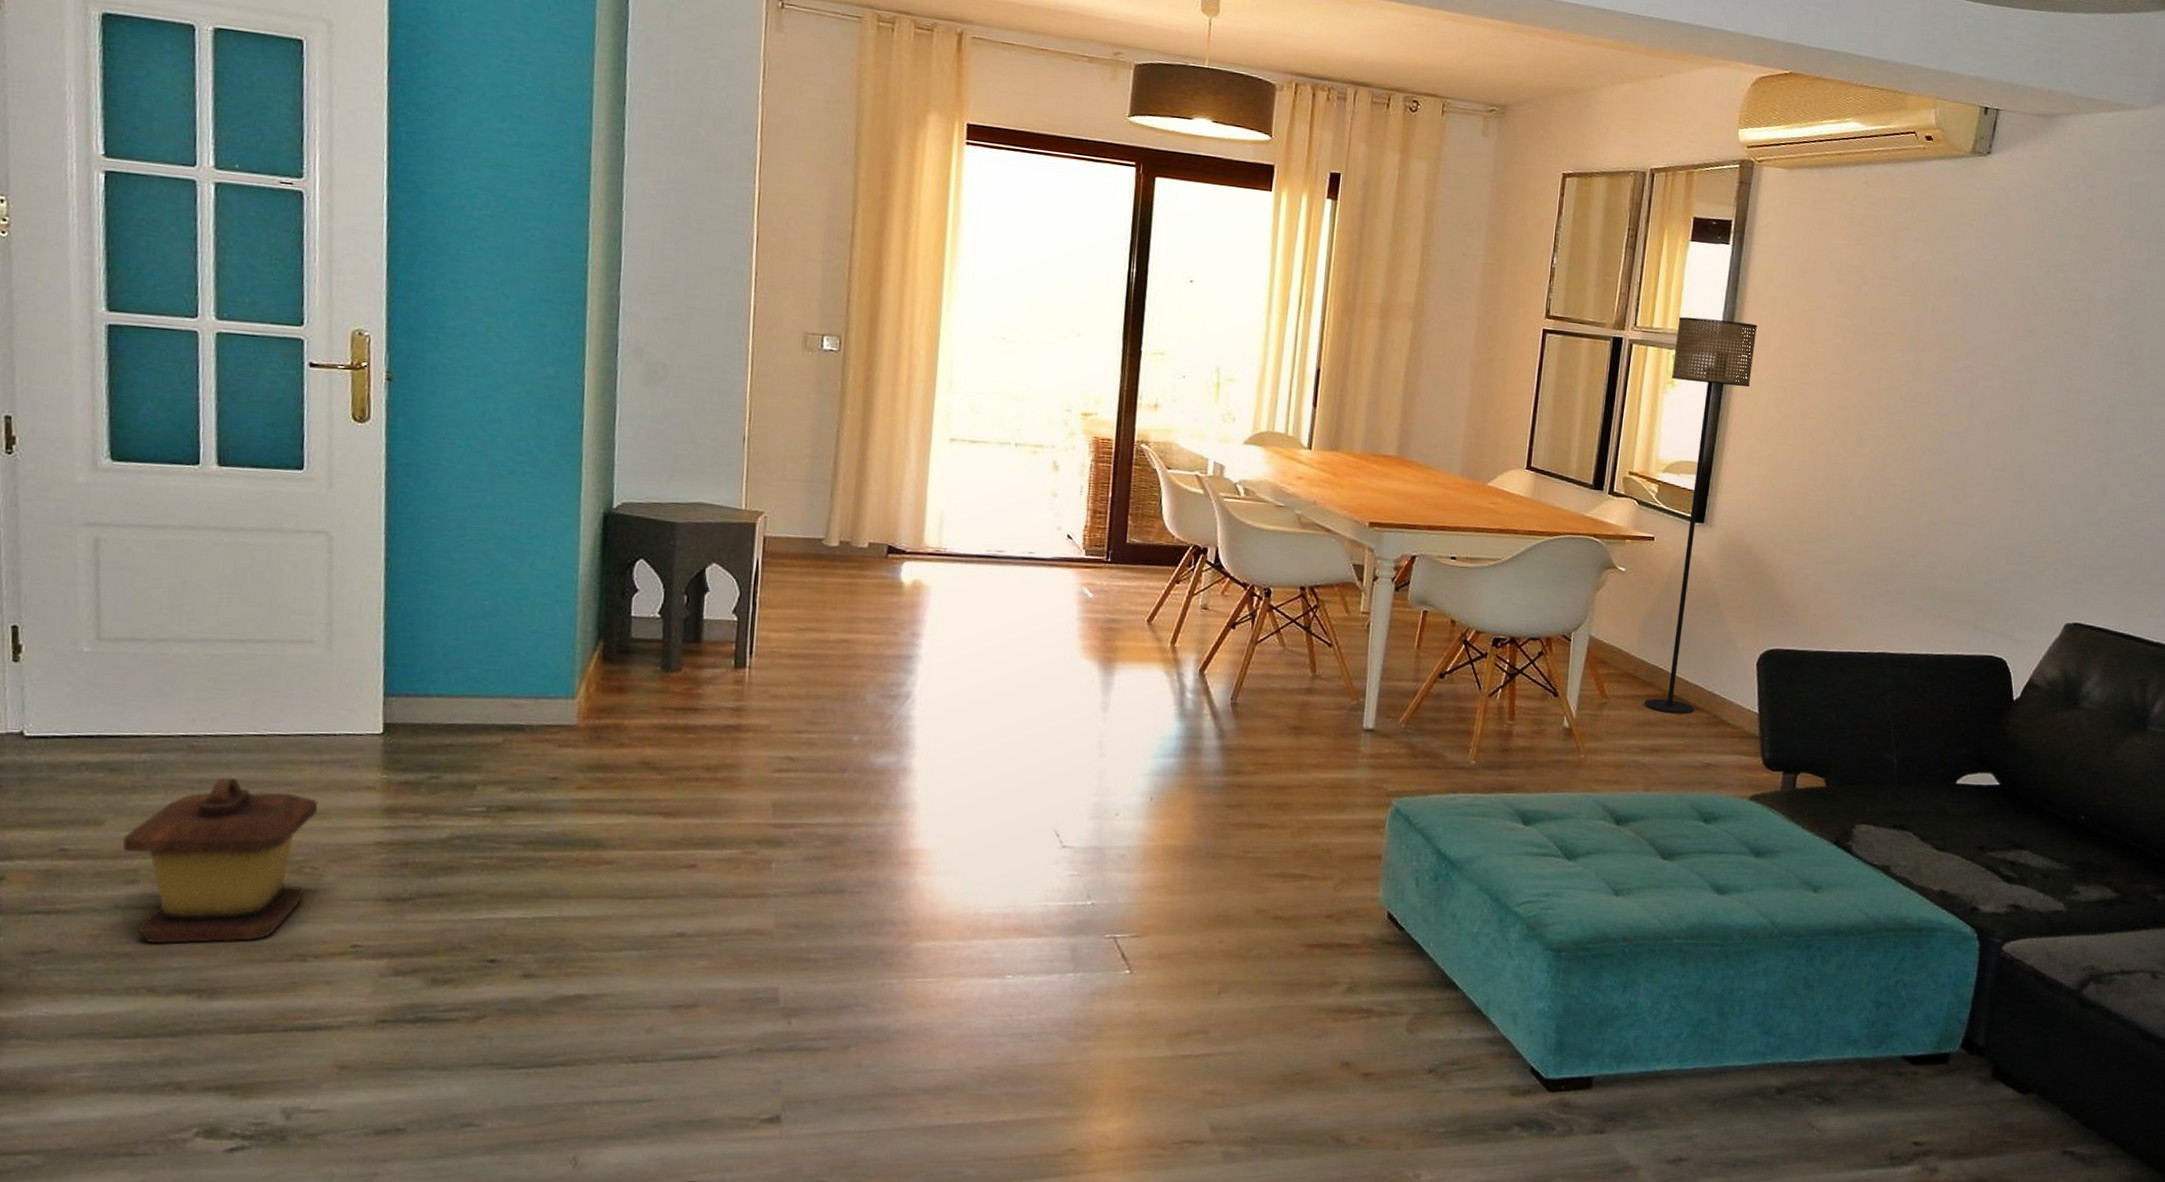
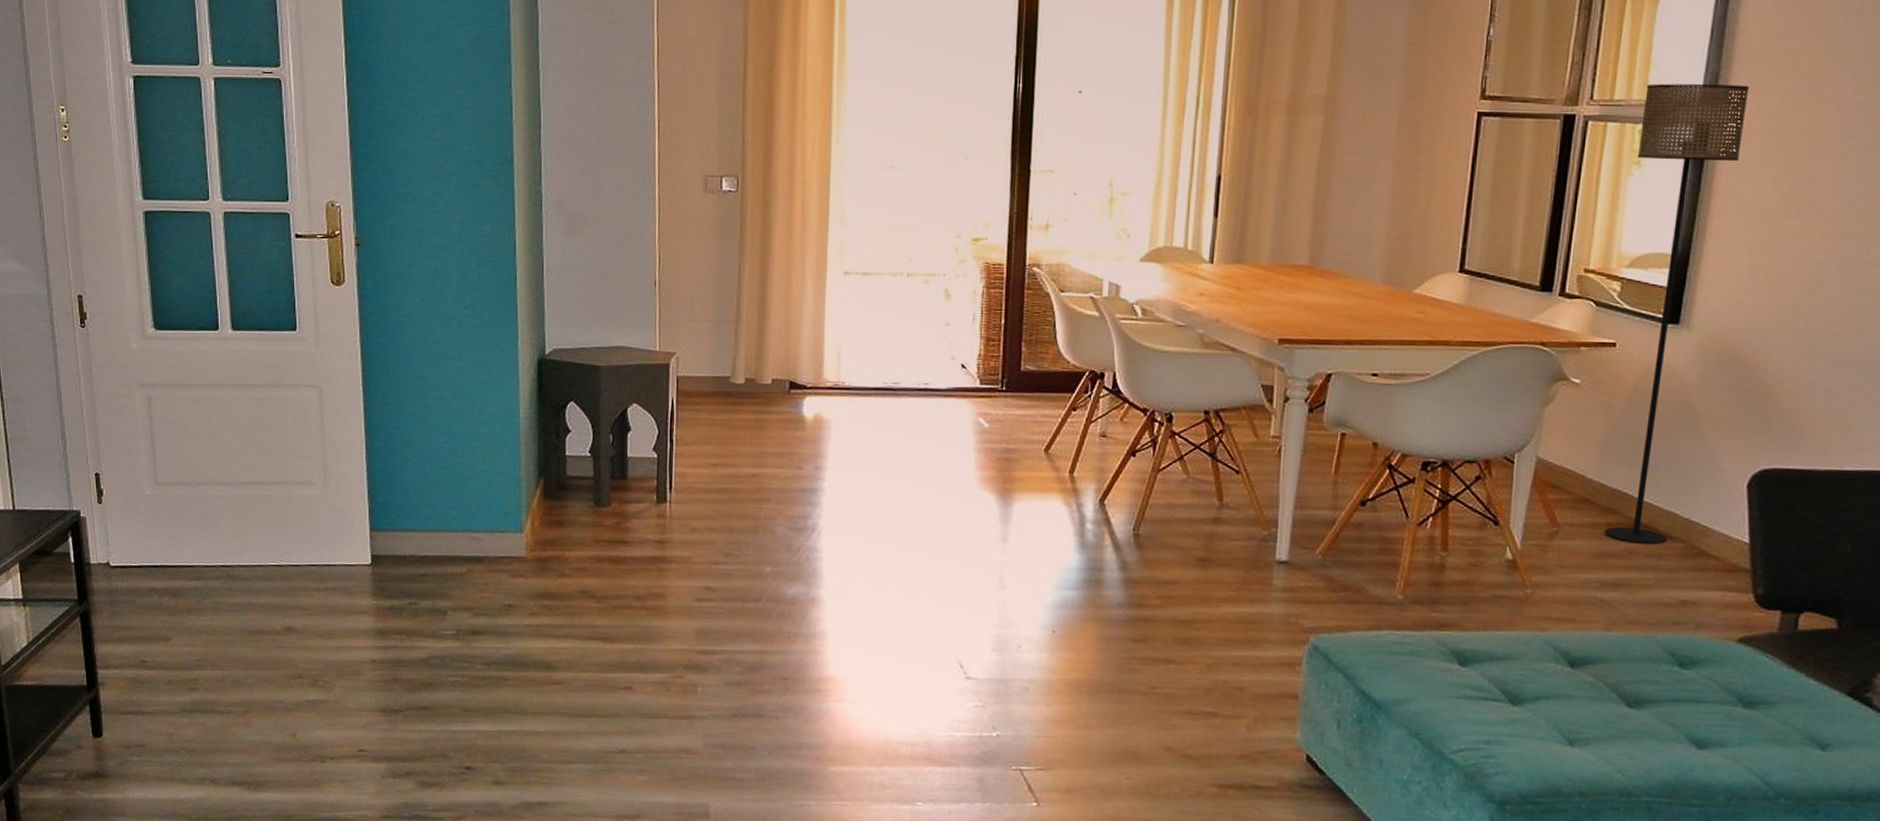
lantern: present [122,778,318,944] -> none [184,602,325,743]

